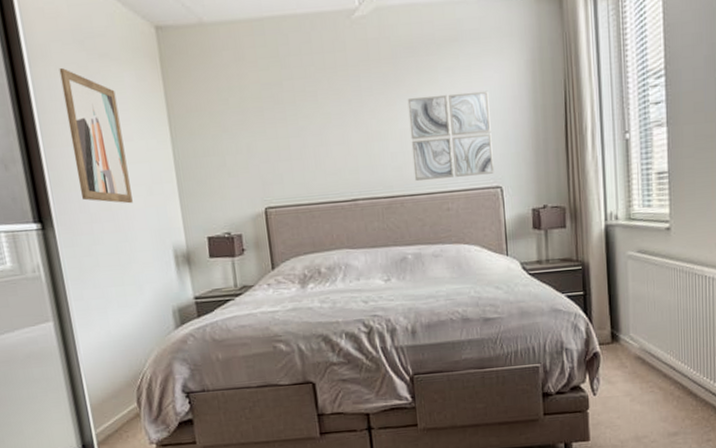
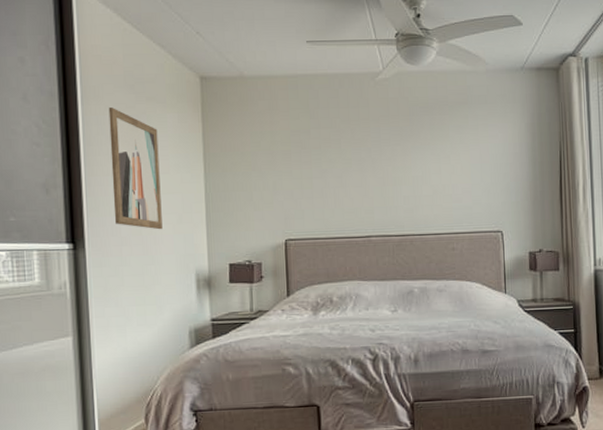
wall art: present [407,90,494,181] -> none [421,147,496,222]

